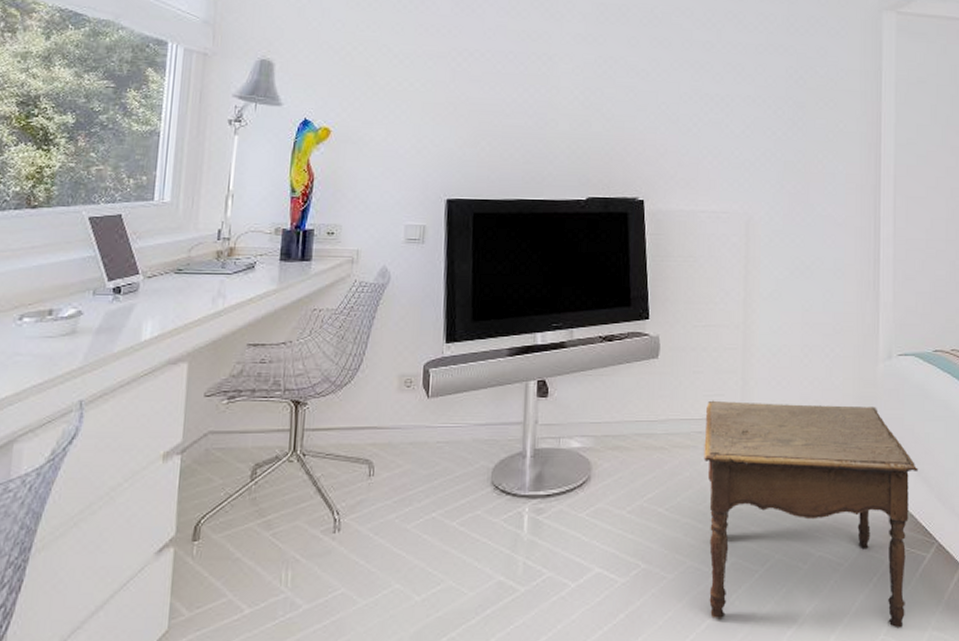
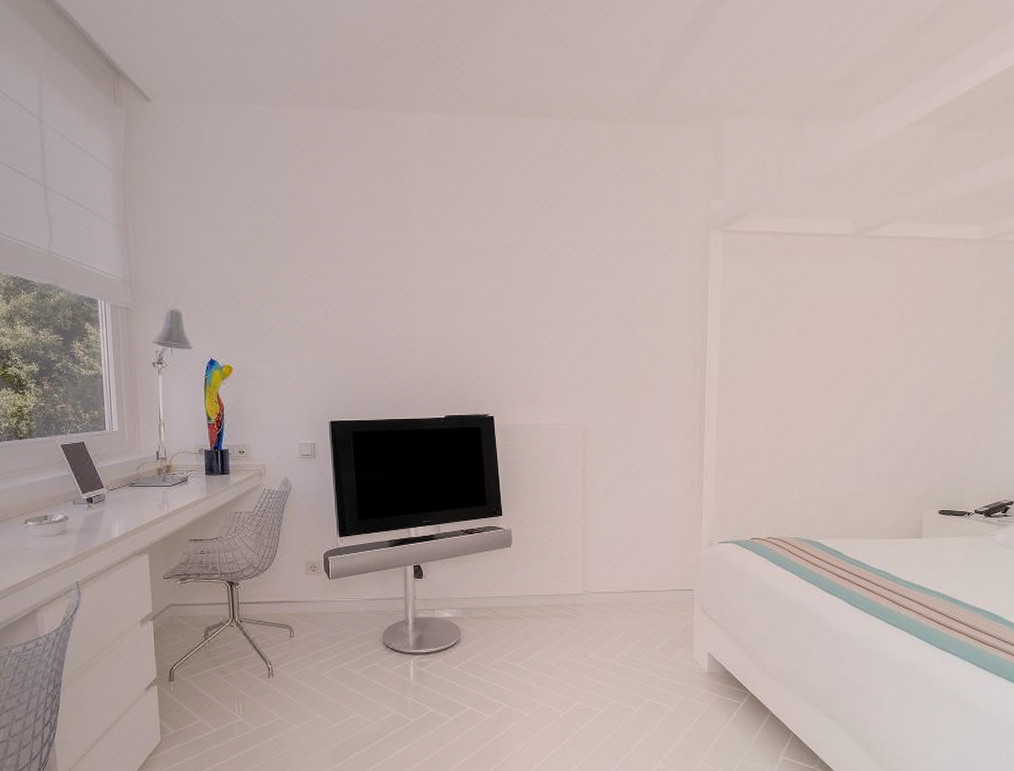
side table: present [704,400,918,629] -> none [551,580,735,758]

